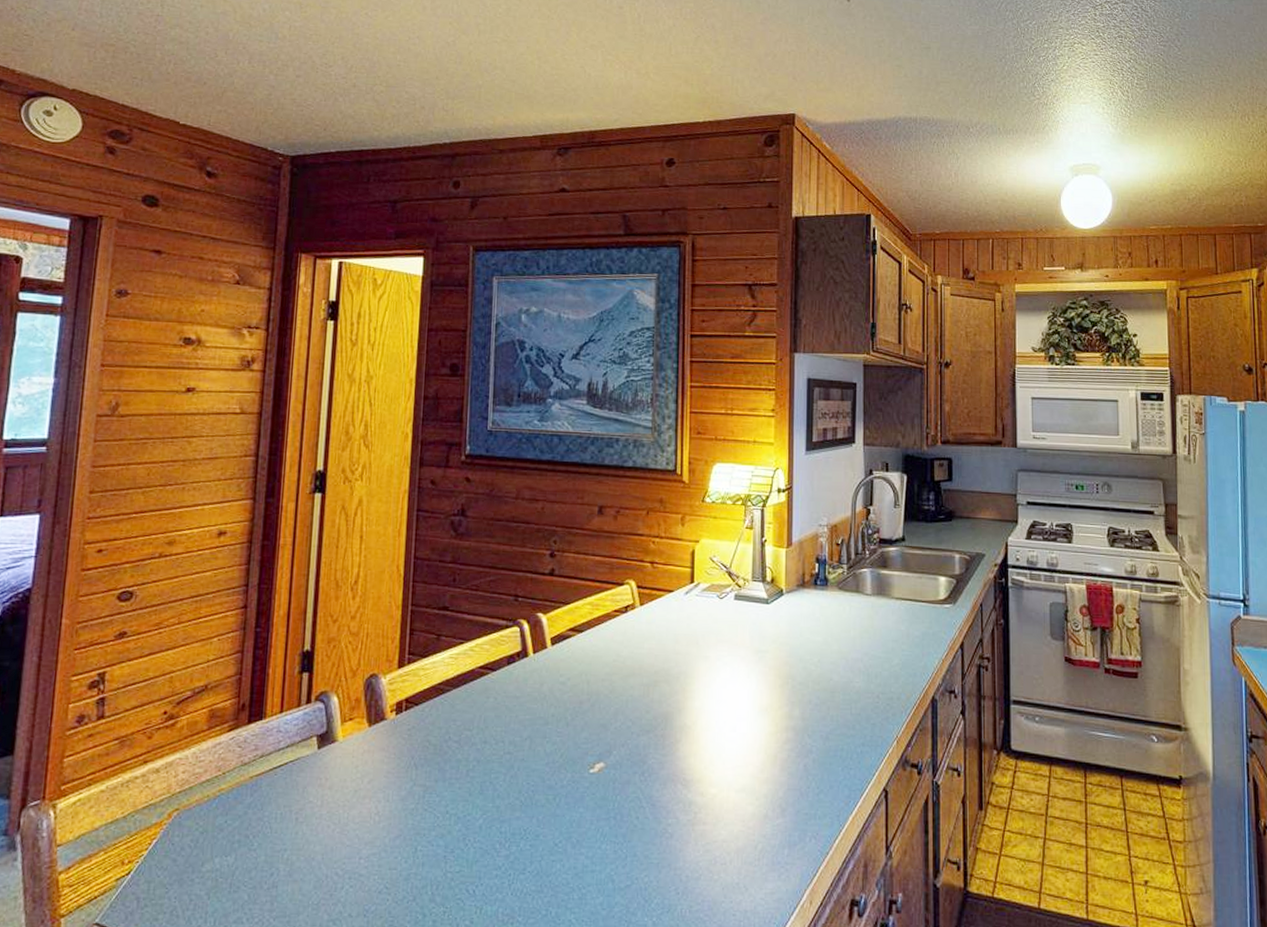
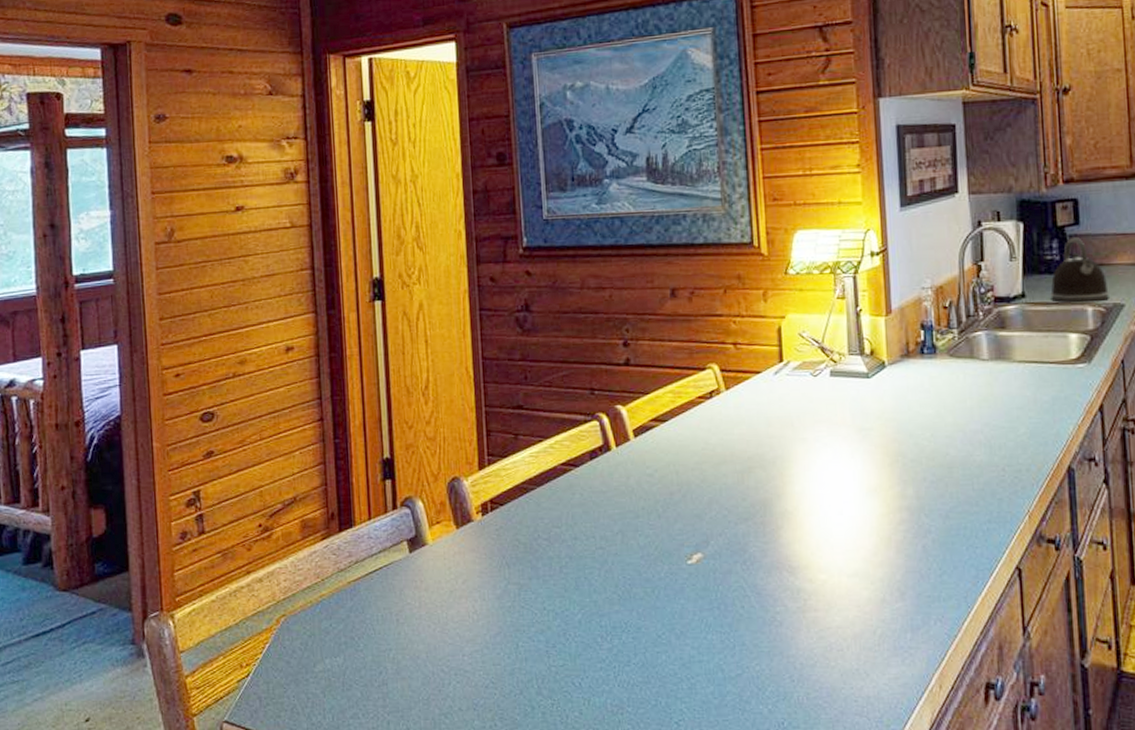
kettle: none [926,492,973,551] -> present [1050,238,1109,304]

